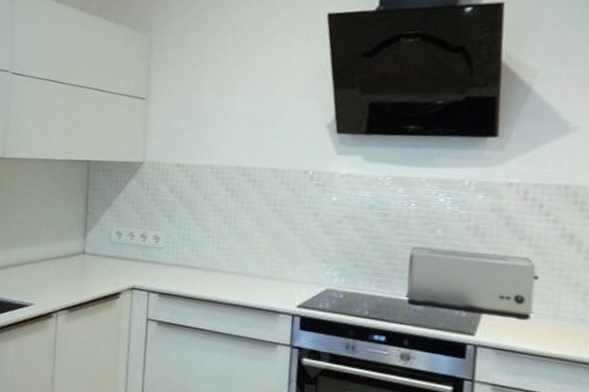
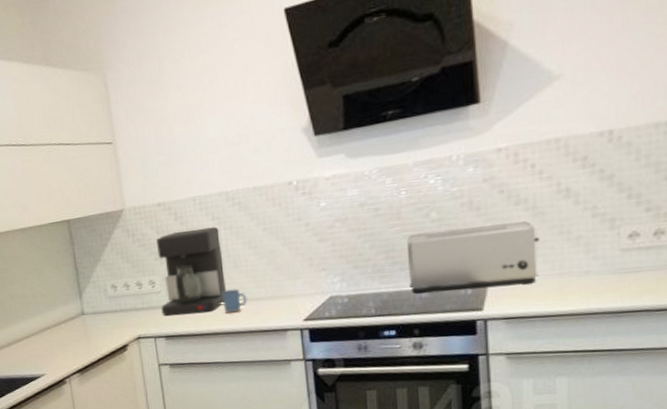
coffee maker: none [160,194,230,278] -> present [156,227,226,316]
mug: none [221,260,246,285] -> present [221,289,247,314]

